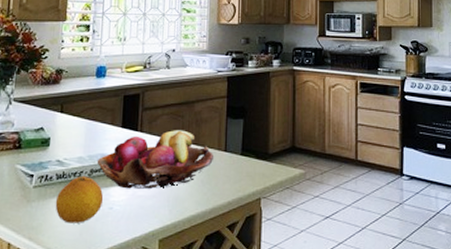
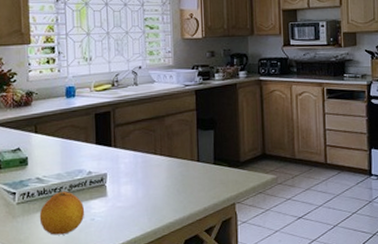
fruit basket: present [97,130,215,189] -> none [75,143,188,201]

